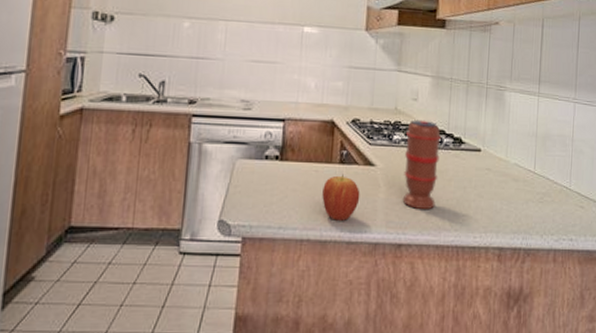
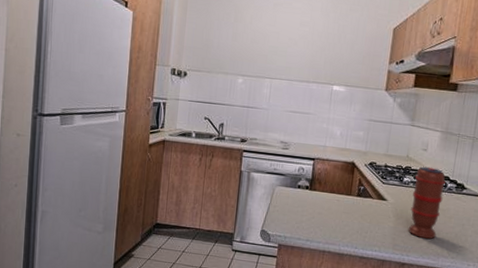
fruit: present [322,174,360,221] -> none [341,204,373,241]

